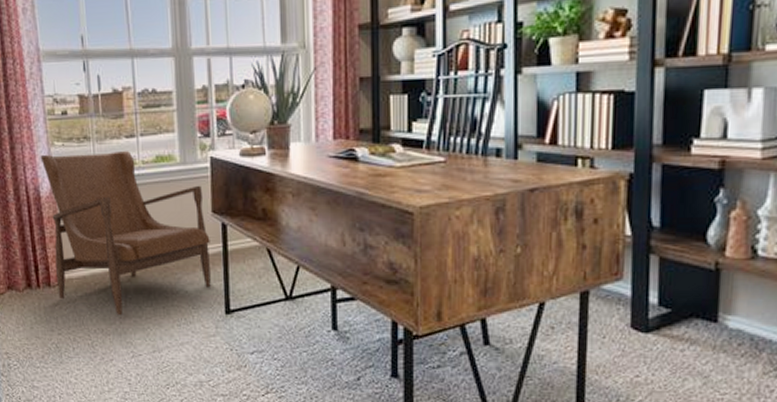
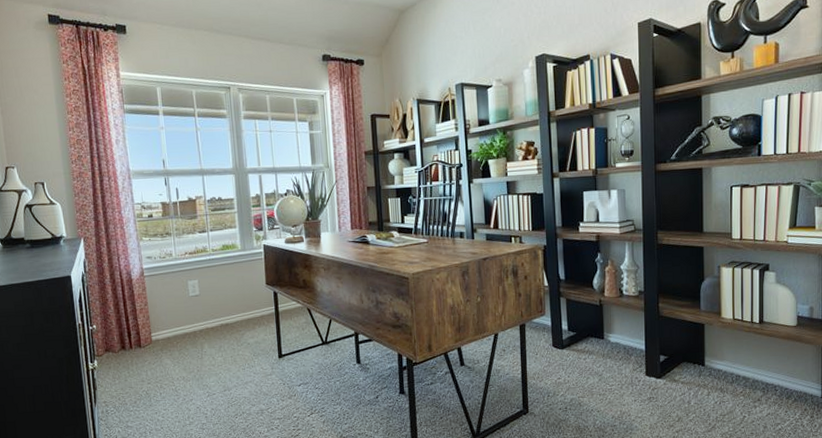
armchair: present [40,151,211,316] -> none [131,243,267,366]

